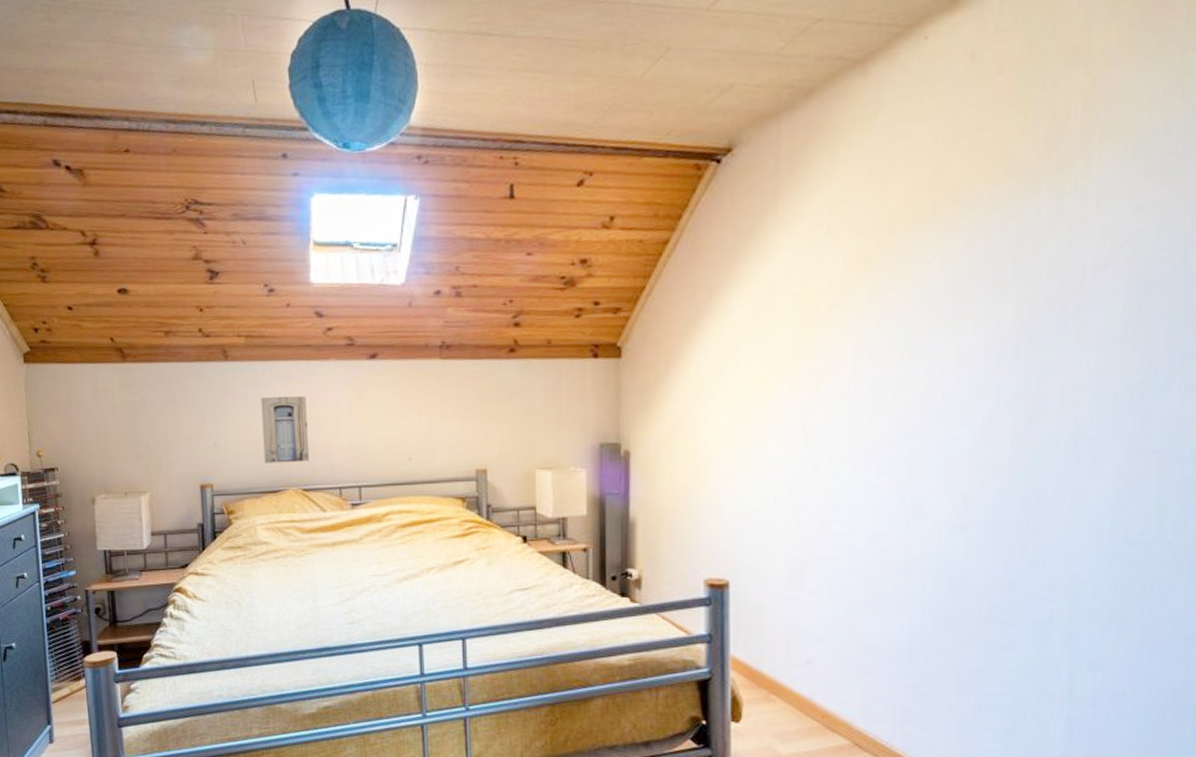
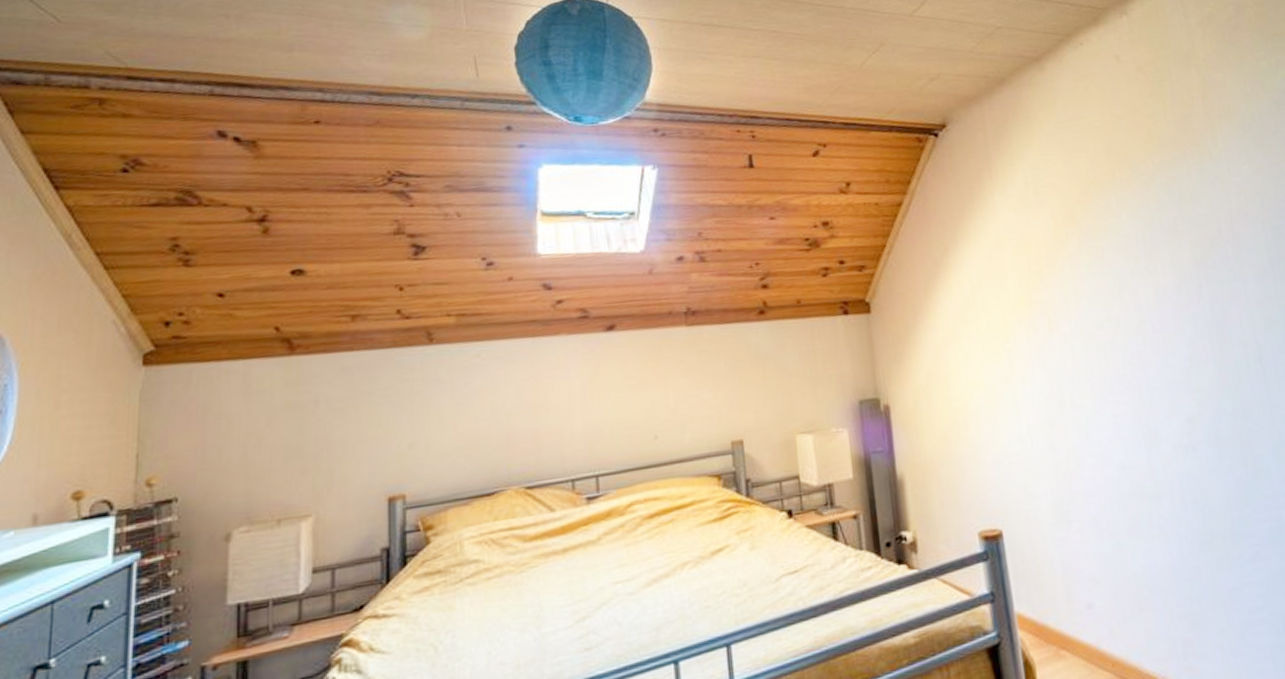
wall art: present [261,396,309,463] -> none [474,377,534,461]

